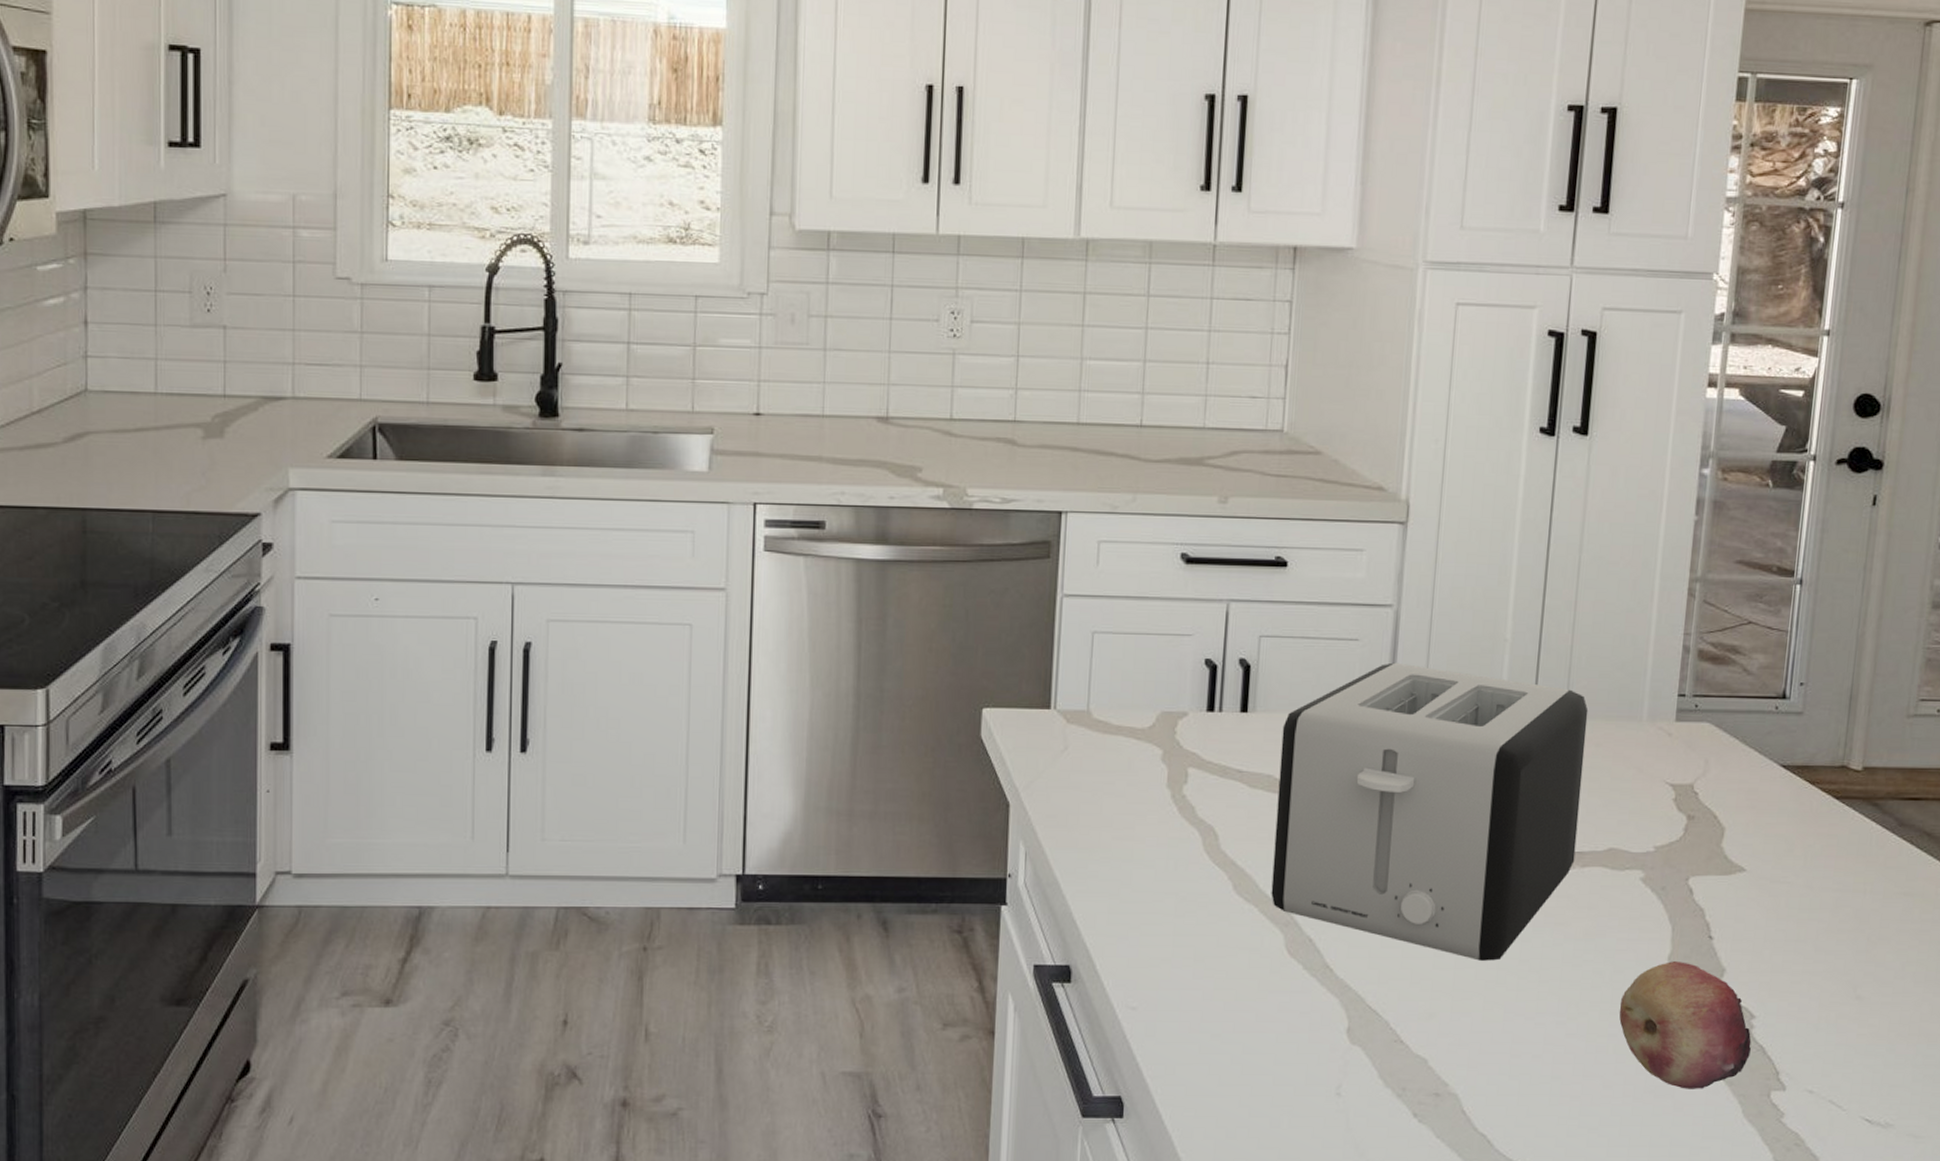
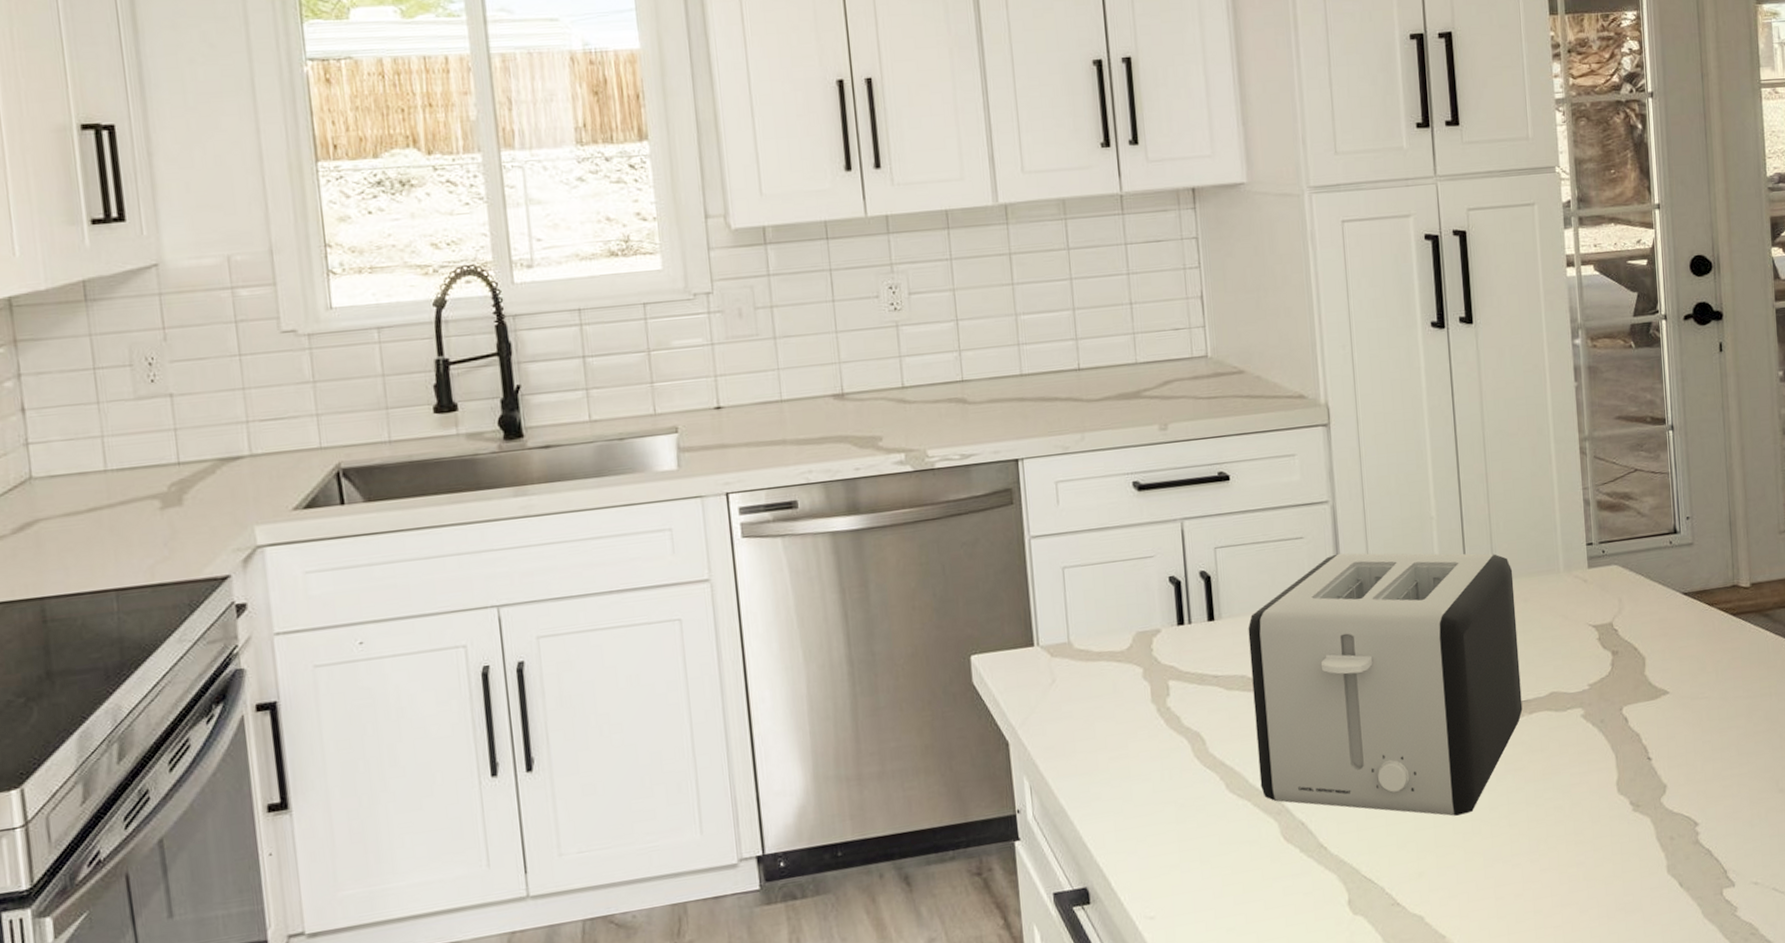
fruit: present [1619,962,1752,1089] -> none [1582,785,1700,902]

